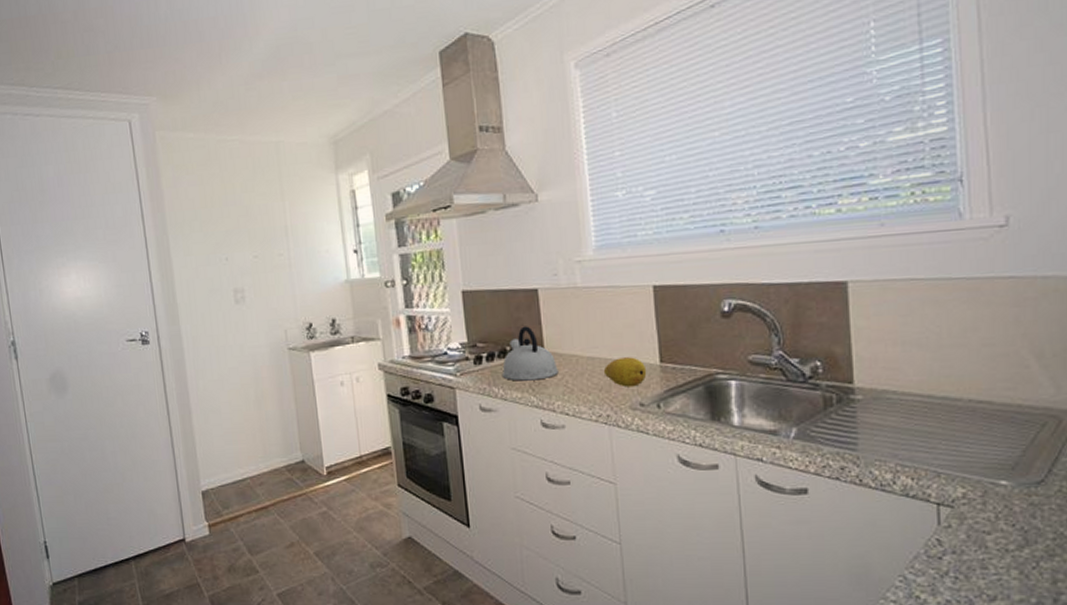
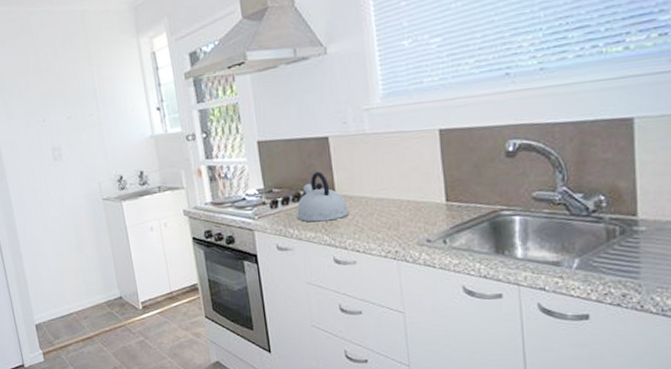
fruit: present [603,357,647,387] -> none [391,197,434,225]

